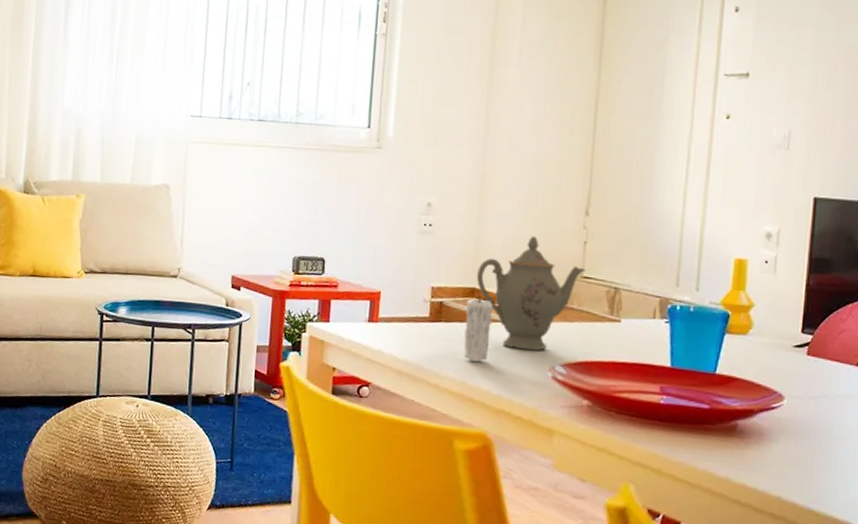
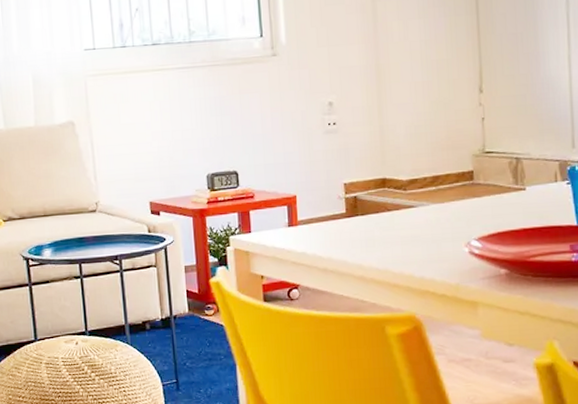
candle: present [464,289,494,362] -> none [379,179,406,249]
teapot: present [476,236,585,351] -> none [385,120,486,231]

